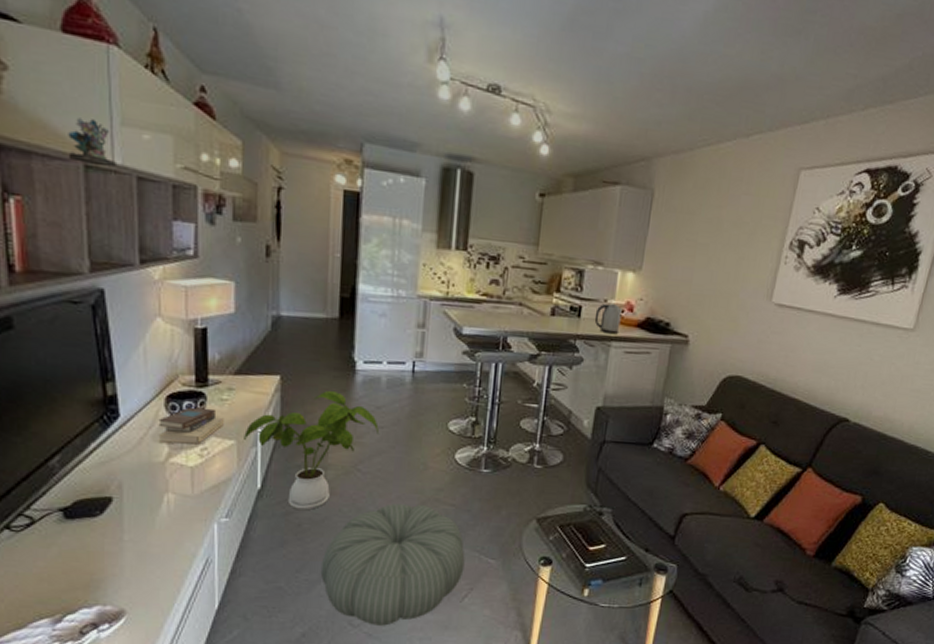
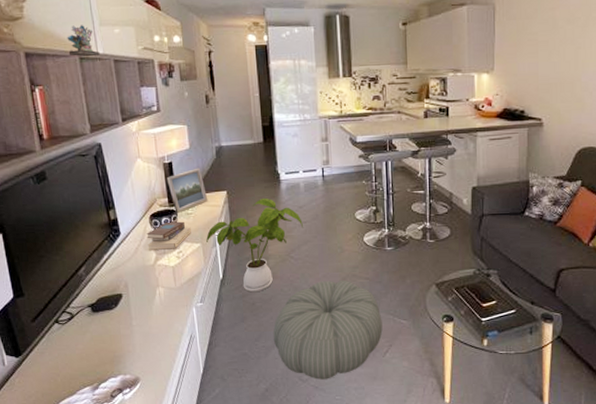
picture frame: none [197,340,253,398] -> present [167,168,208,214]
kettle: present [594,303,622,335] -> none [460,100,483,127]

